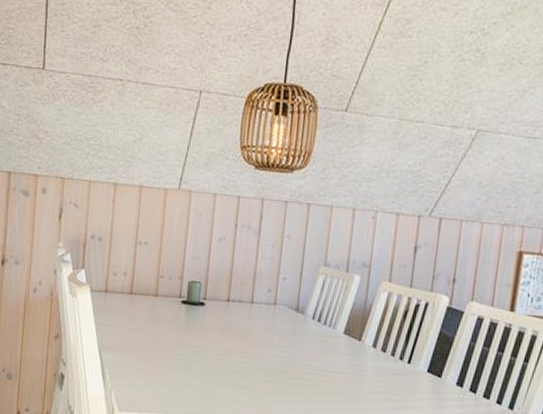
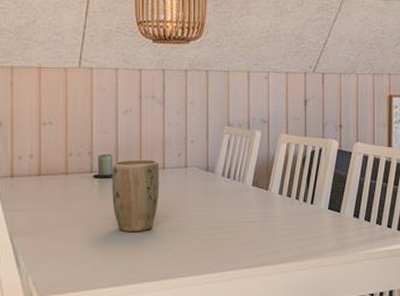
plant pot: none [197,288,248,365] -> present [112,159,160,233]

